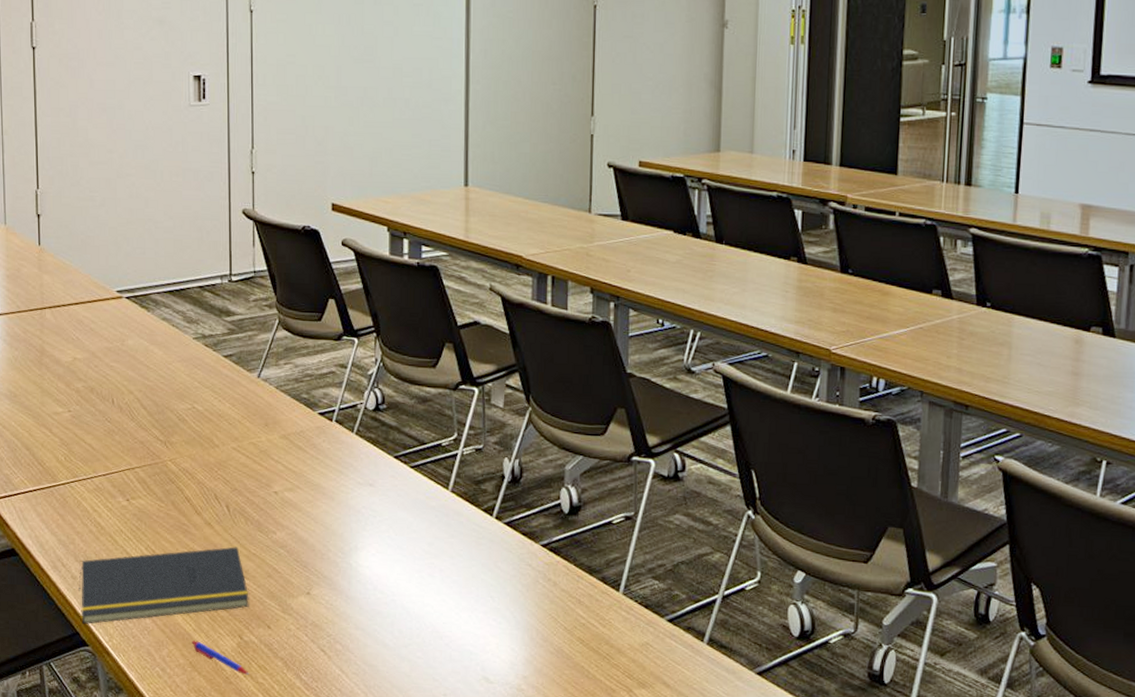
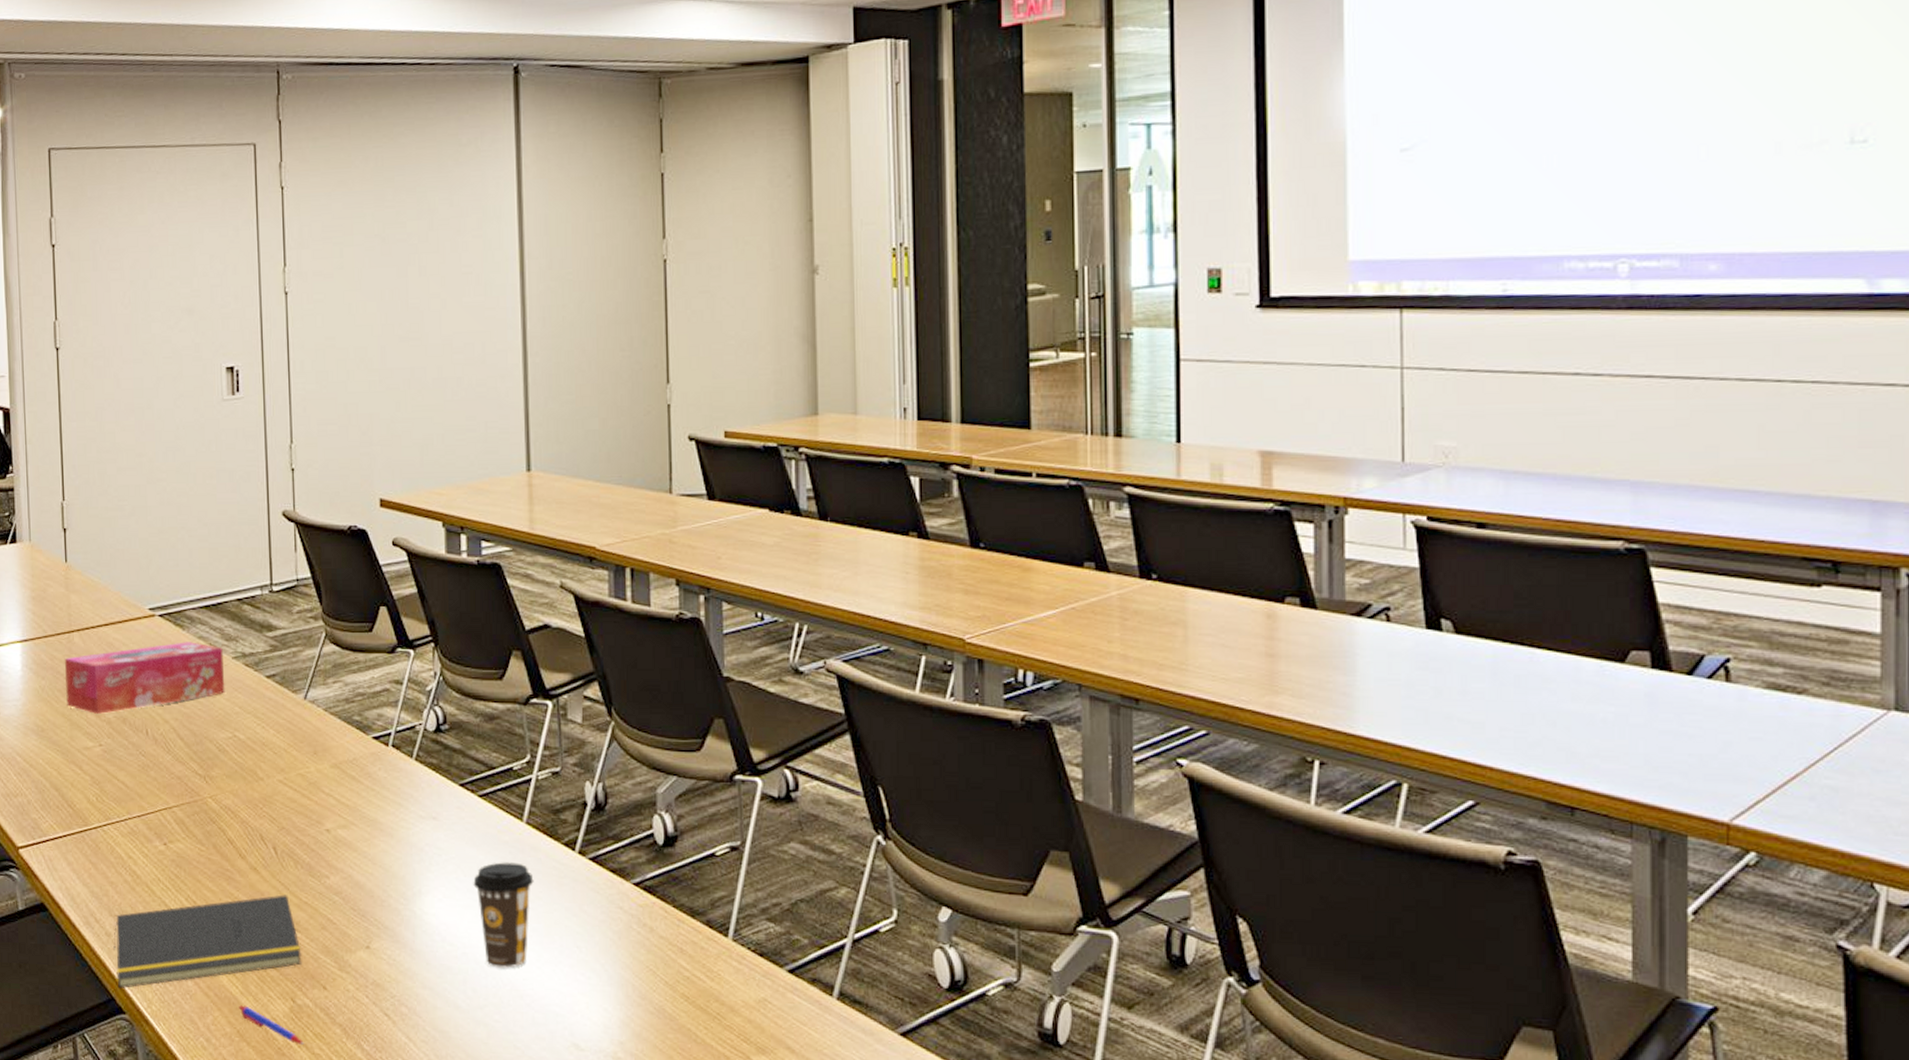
tissue box: none [36,322,186,383] -> present [64,642,225,714]
coffee cup: none [403,524,456,614] -> present [473,862,534,969]

